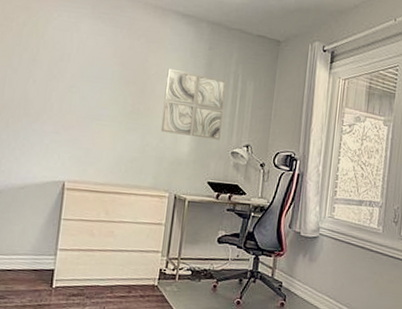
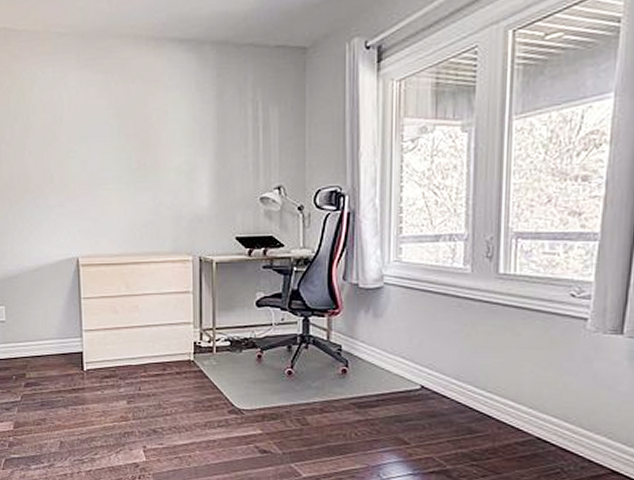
wall art: present [160,68,227,140] -> none [171,109,244,187]

